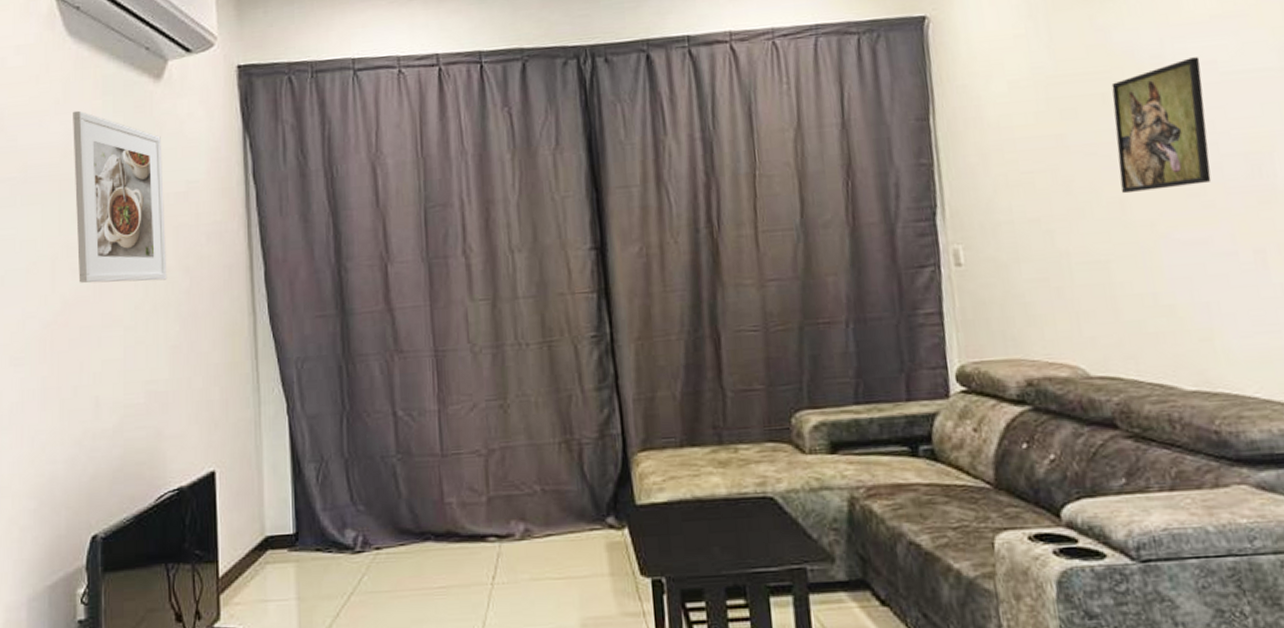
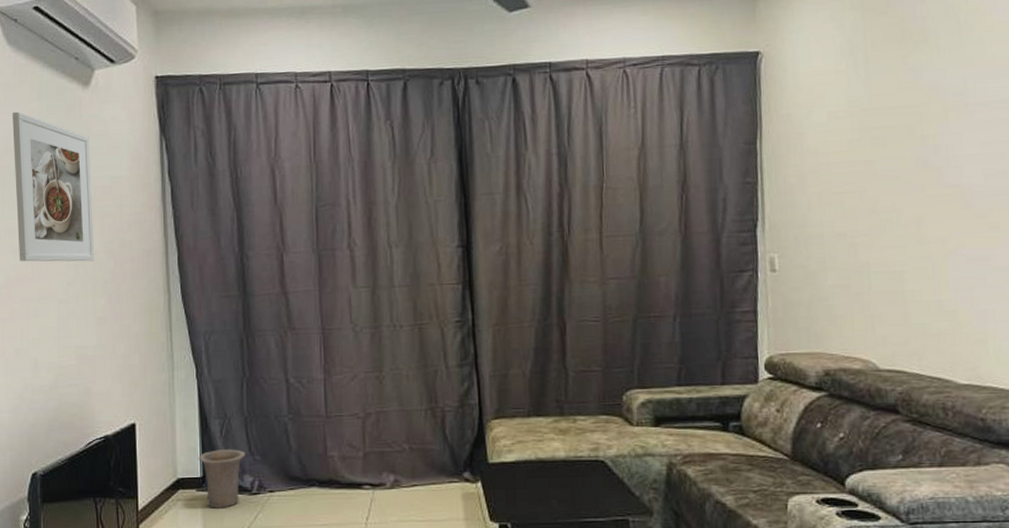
vase: none [290,498,347,572] -> present [198,449,246,508]
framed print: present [1111,57,1212,194] -> none [918,96,998,214]

